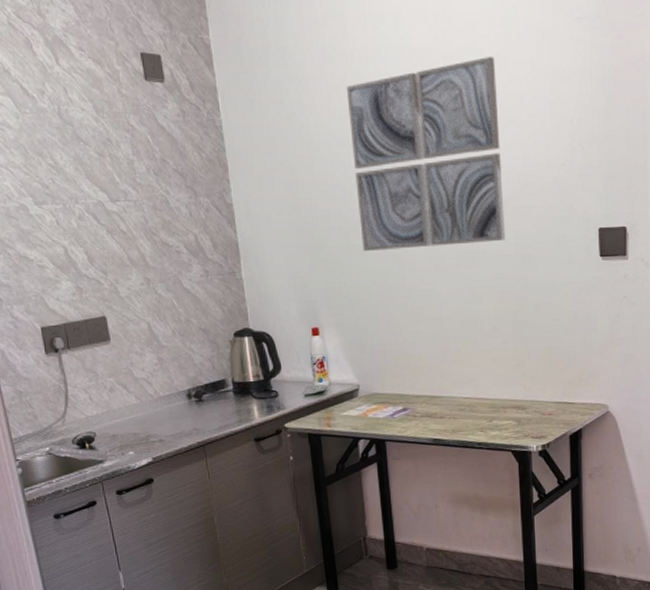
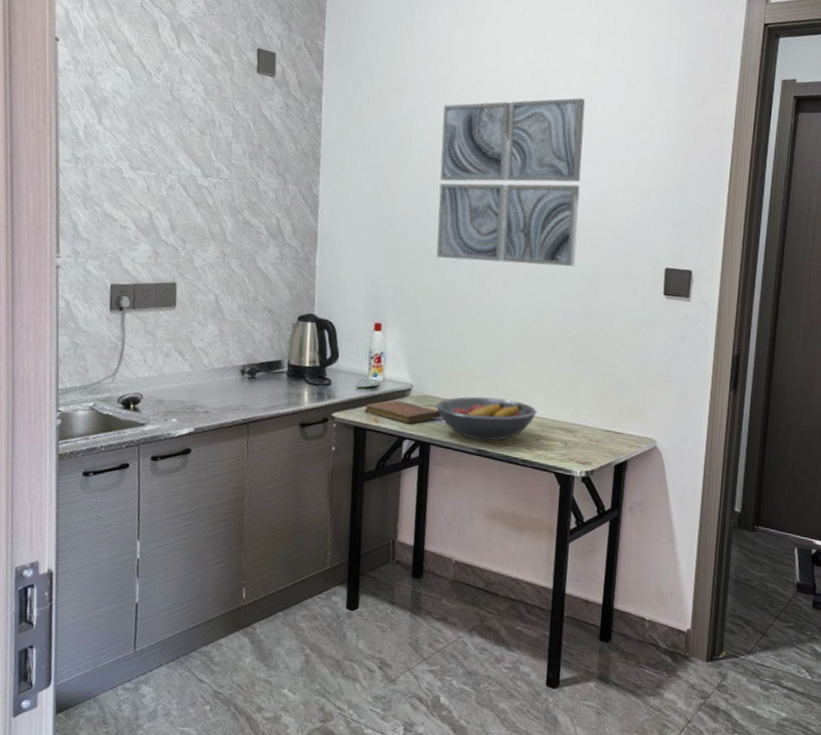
notebook: none [314,402,393,424] -> present [364,400,442,424]
fruit bowl: none [385,385,487,430] -> present [435,396,537,441]

